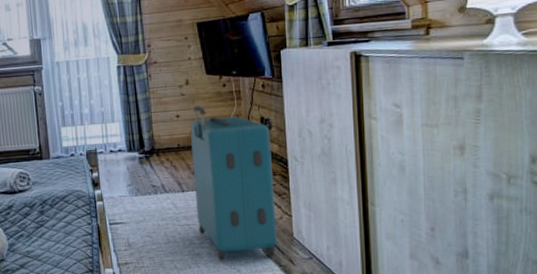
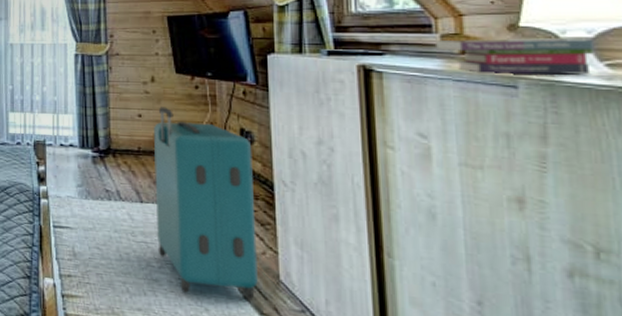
books: none [408,14,516,51] -> present [436,38,595,75]

